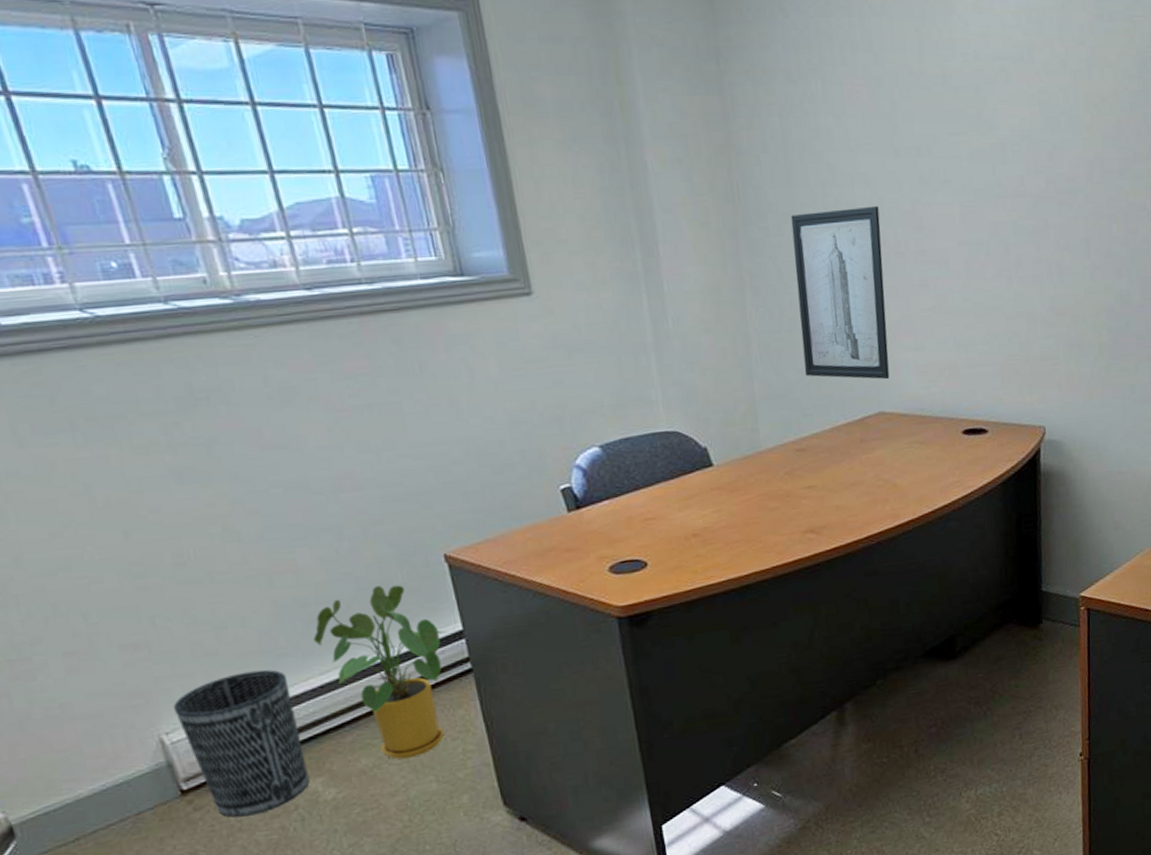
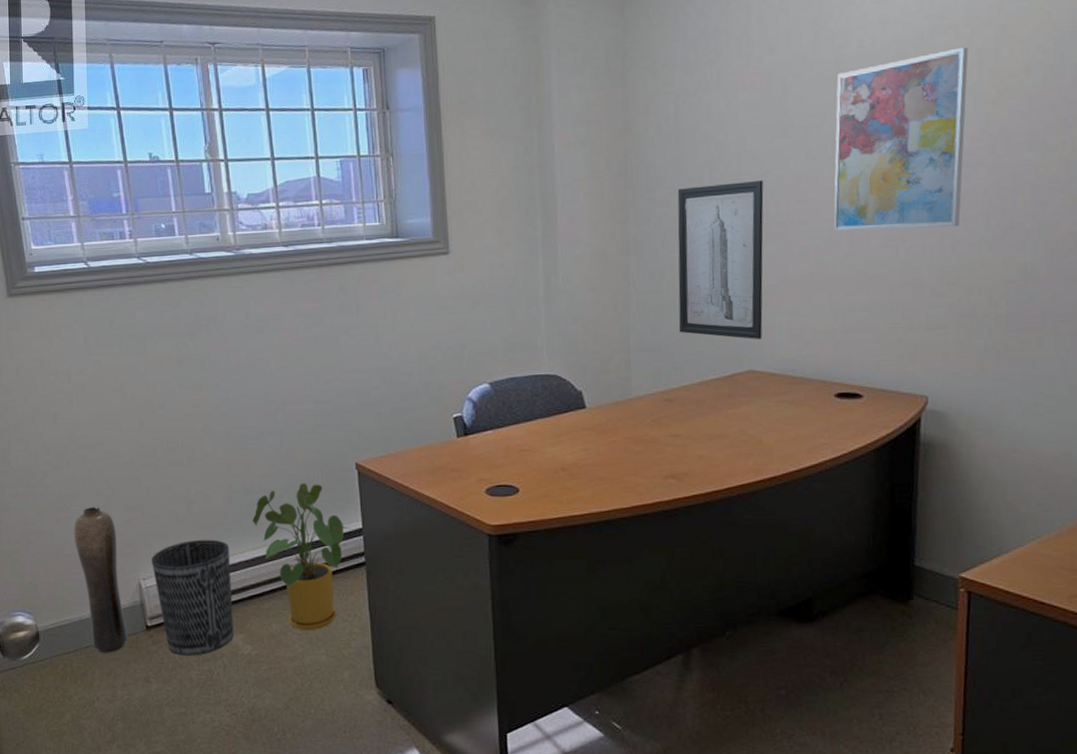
vase: none [42,650,156,836] -> present [73,506,128,653]
wall art: none [944,67,1065,262] -> present [833,47,969,232]

